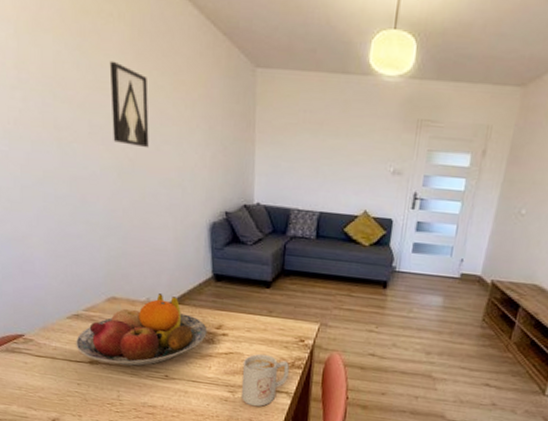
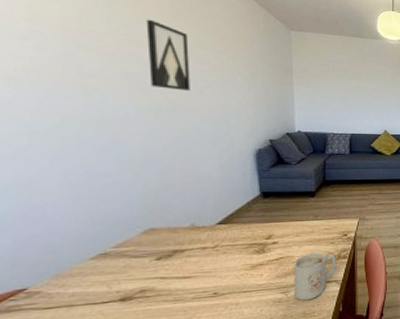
fruit bowl: present [76,293,207,366] -> none [102,217,257,297]

